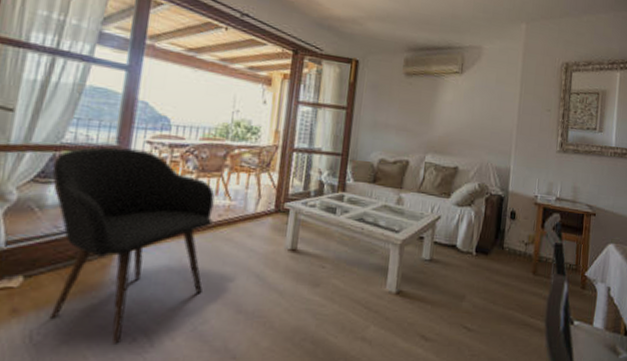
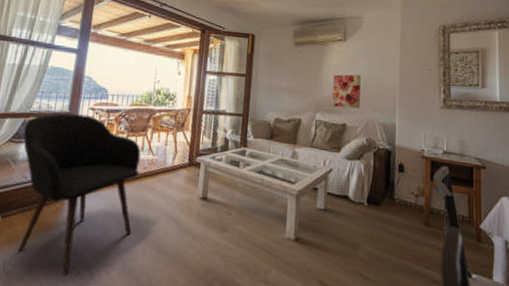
wall art: none [444,111,477,151] -> present [332,74,361,109]

